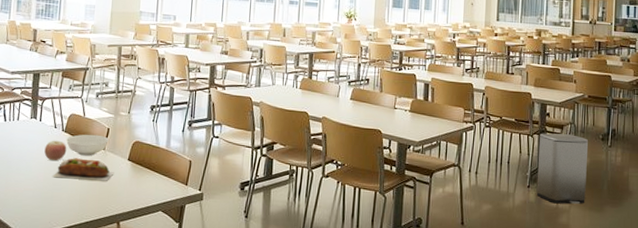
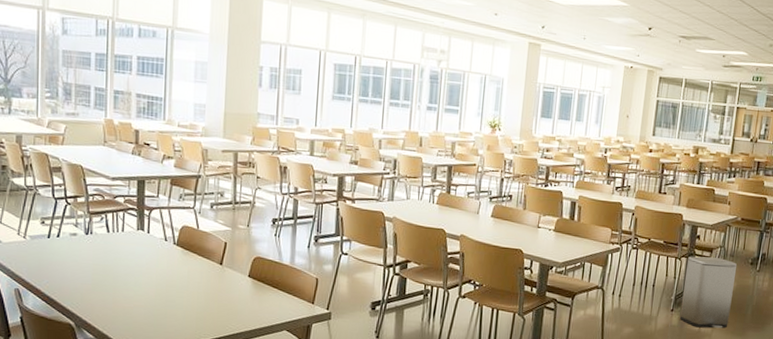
apple: present [44,140,67,161] -> none [155,254,180,277]
sandwich: present [52,158,114,181] -> none [164,273,234,299]
bowl: present [66,134,109,156] -> none [179,248,226,272]

